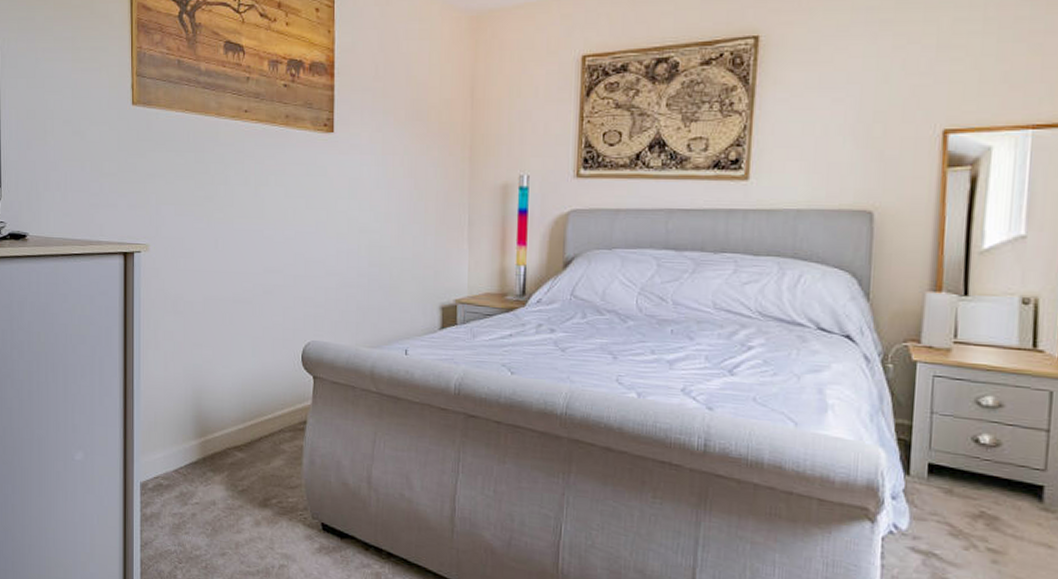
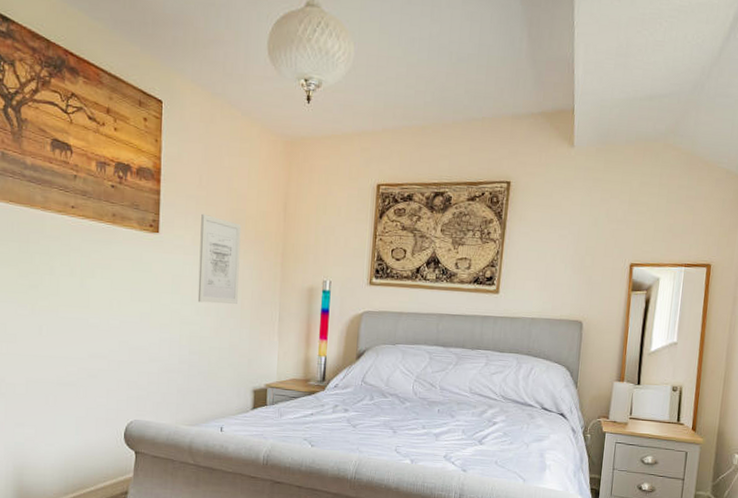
wall art: none [376,107,423,208] -> present [197,213,241,304]

